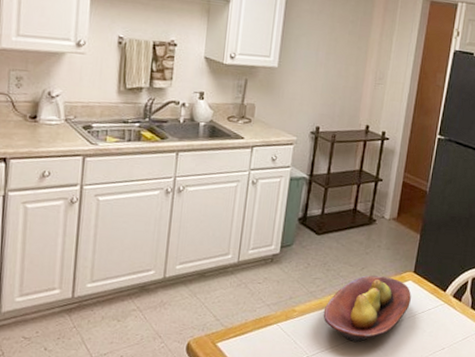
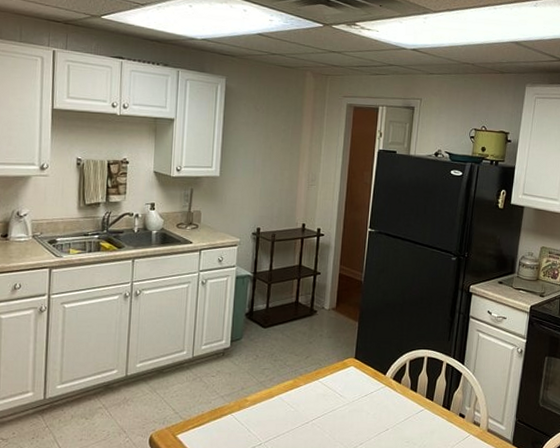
fruit bowl: present [323,275,411,342] -> none [273,362,354,427]

